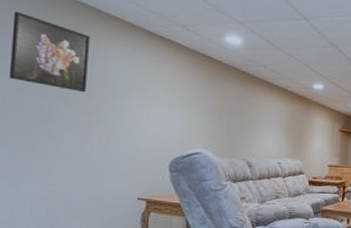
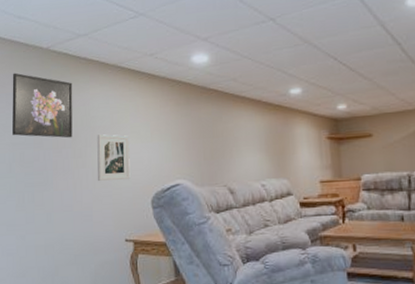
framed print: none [111,94,151,143] -> present [97,134,131,182]

